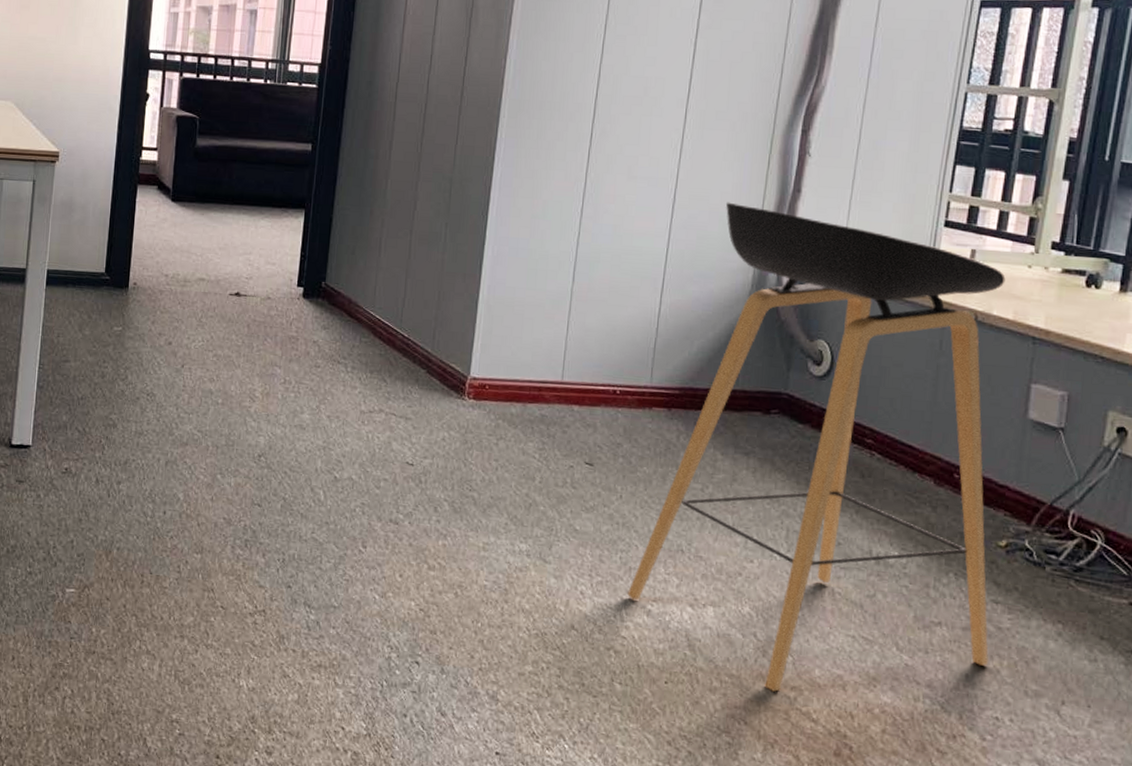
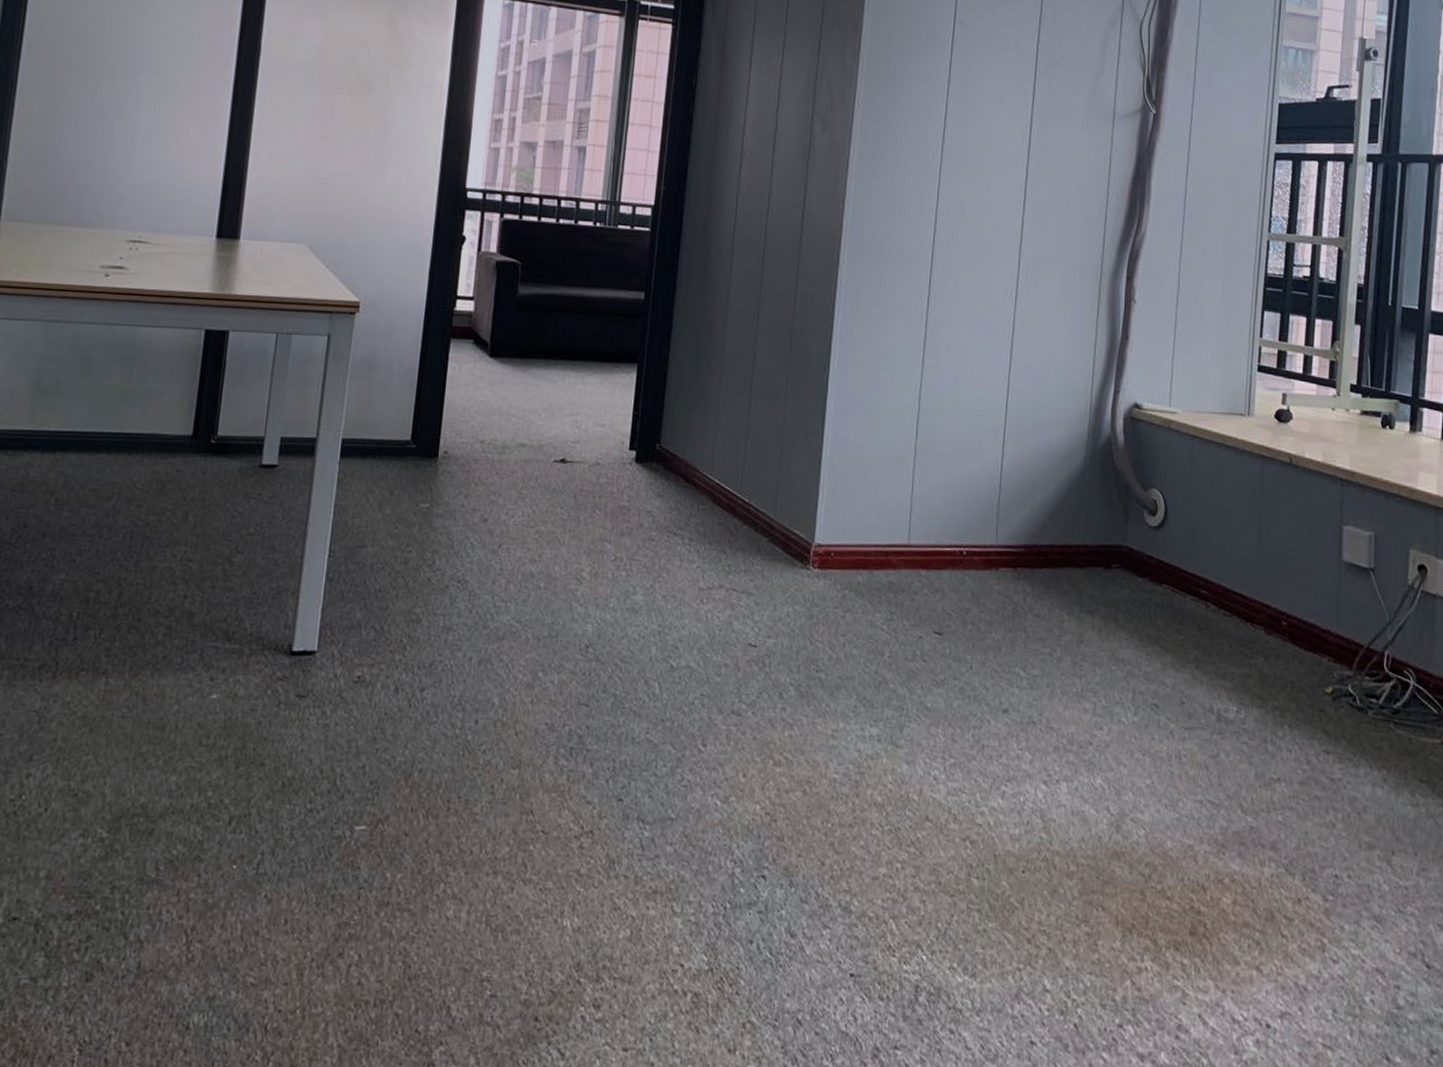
stool: present [627,202,1006,692] -> none [981,350,1324,870]

